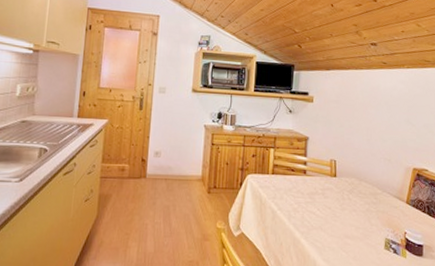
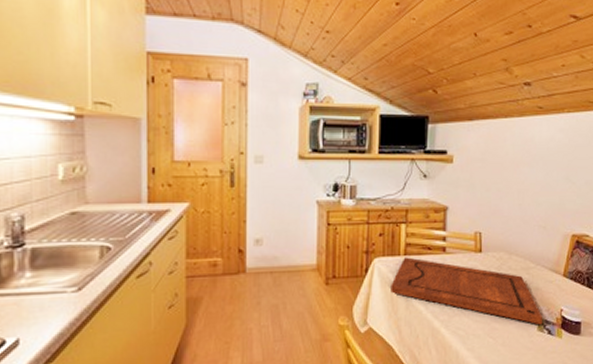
cutting board: none [260,176,389,245] -> present [391,257,542,325]

